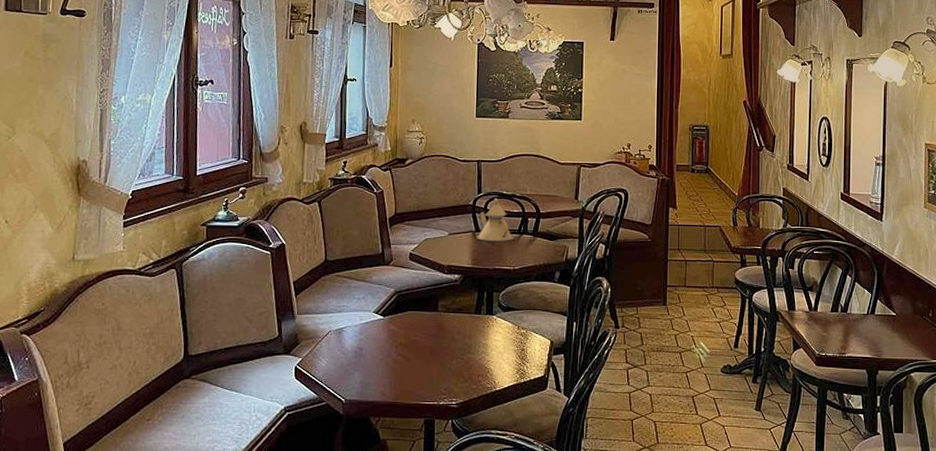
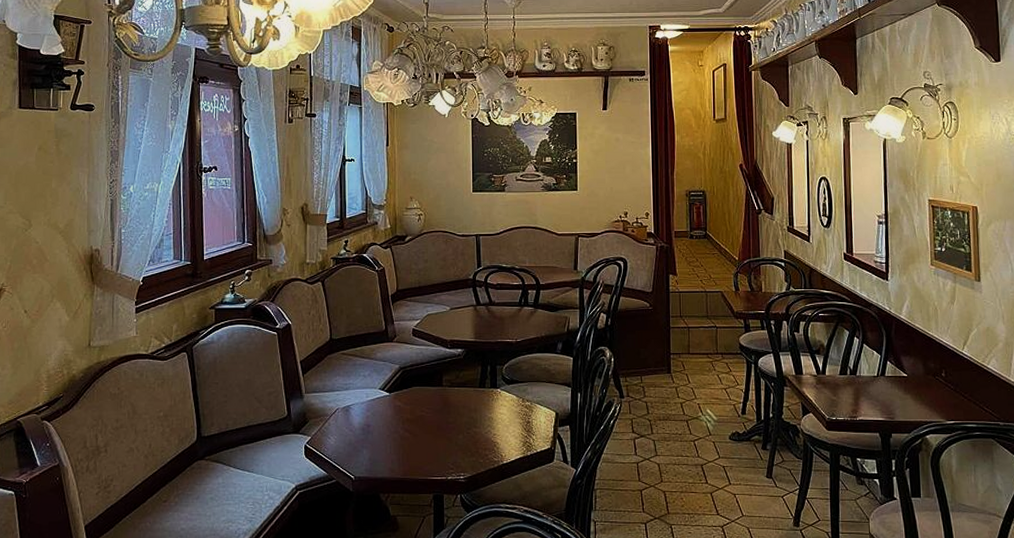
teapot: present [476,198,515,243] -> none [477,271,516,316]

